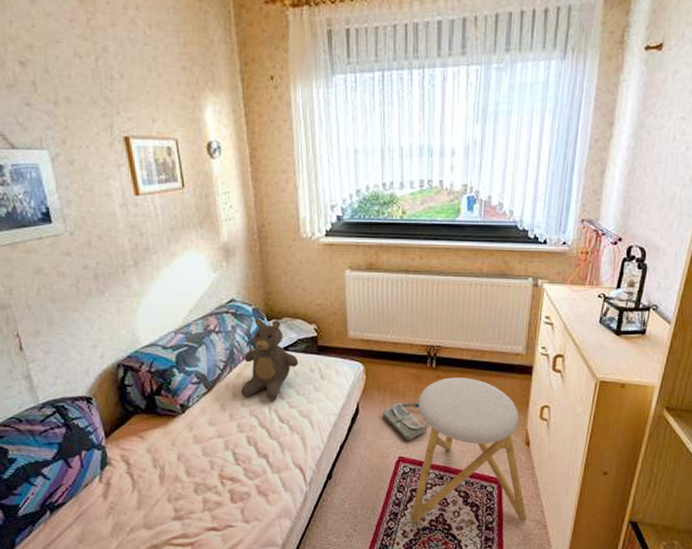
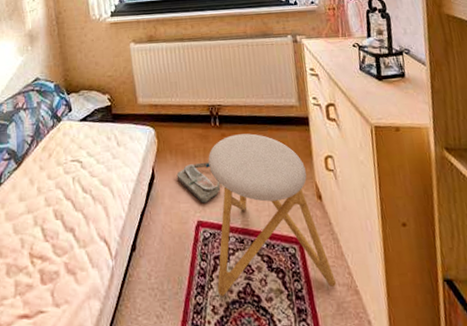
teddy bear: present [240,319,299,401] -> none [46,94,97,171]

